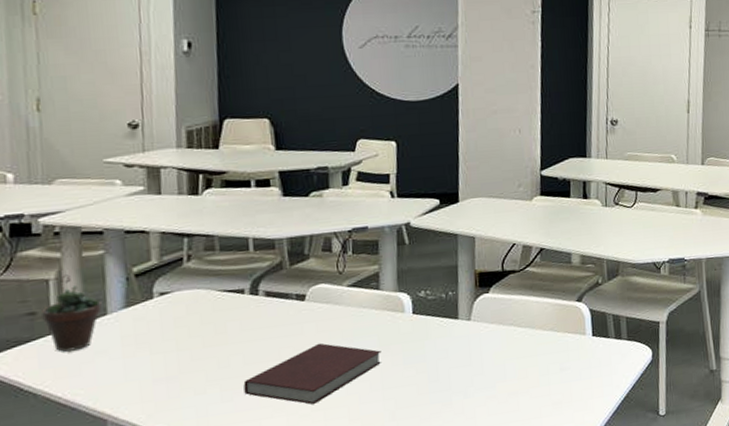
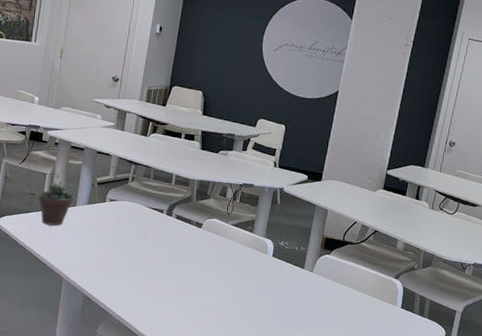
notebook: present [243,342,382,405] -> none [150,261,246,304]

